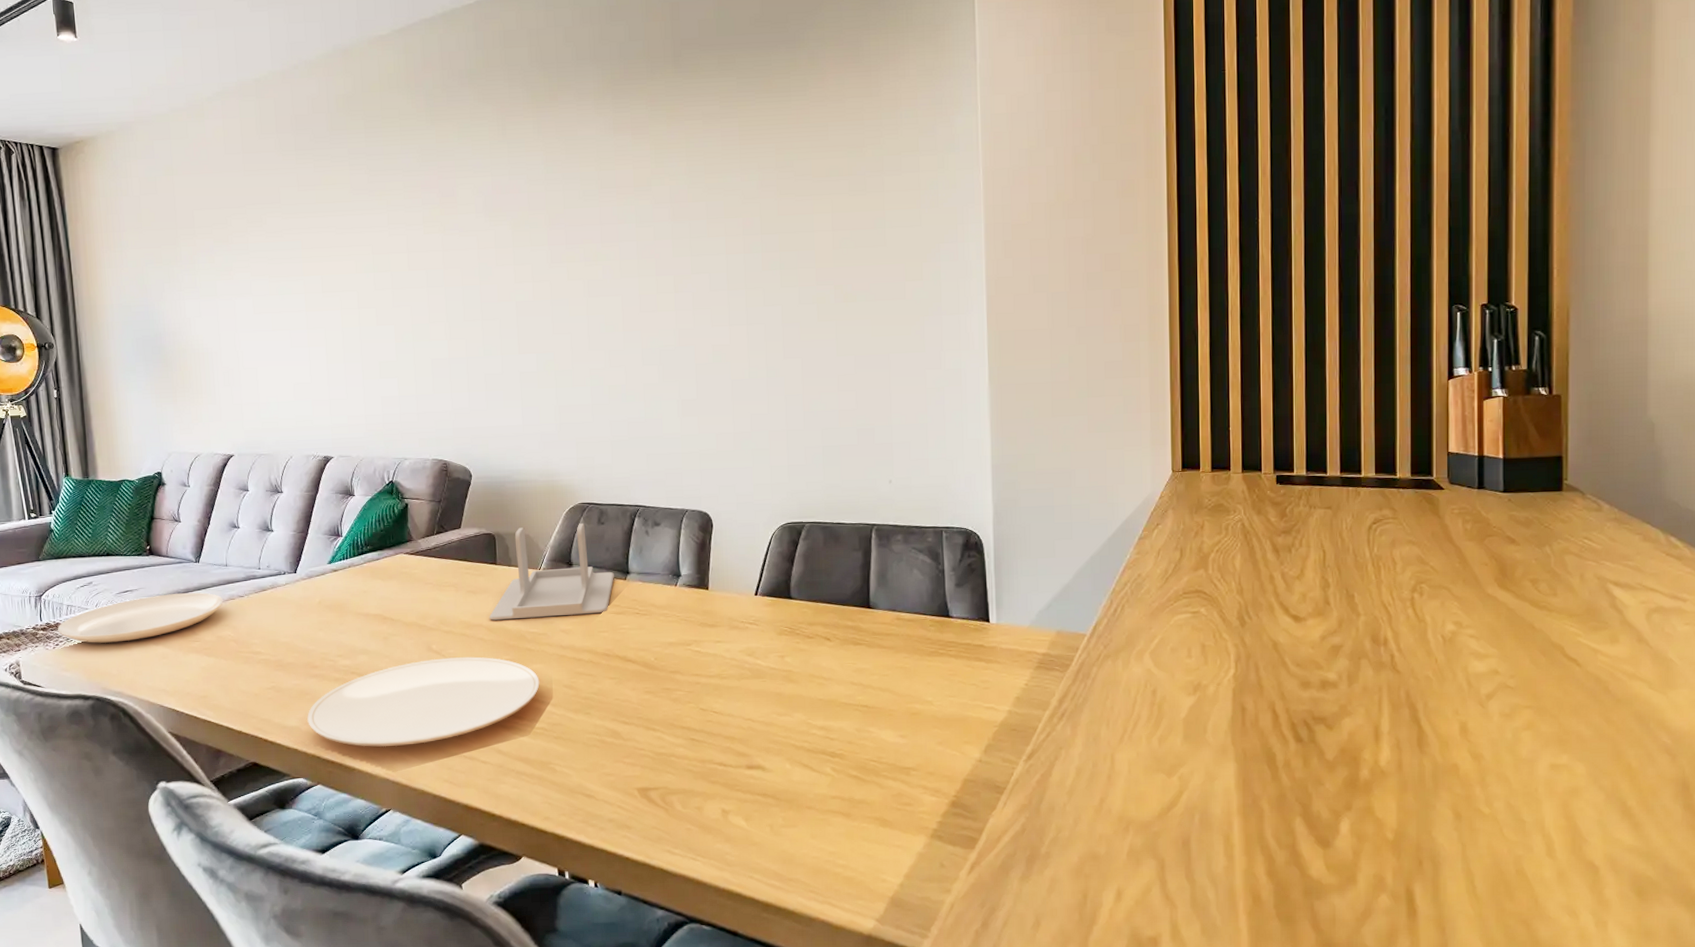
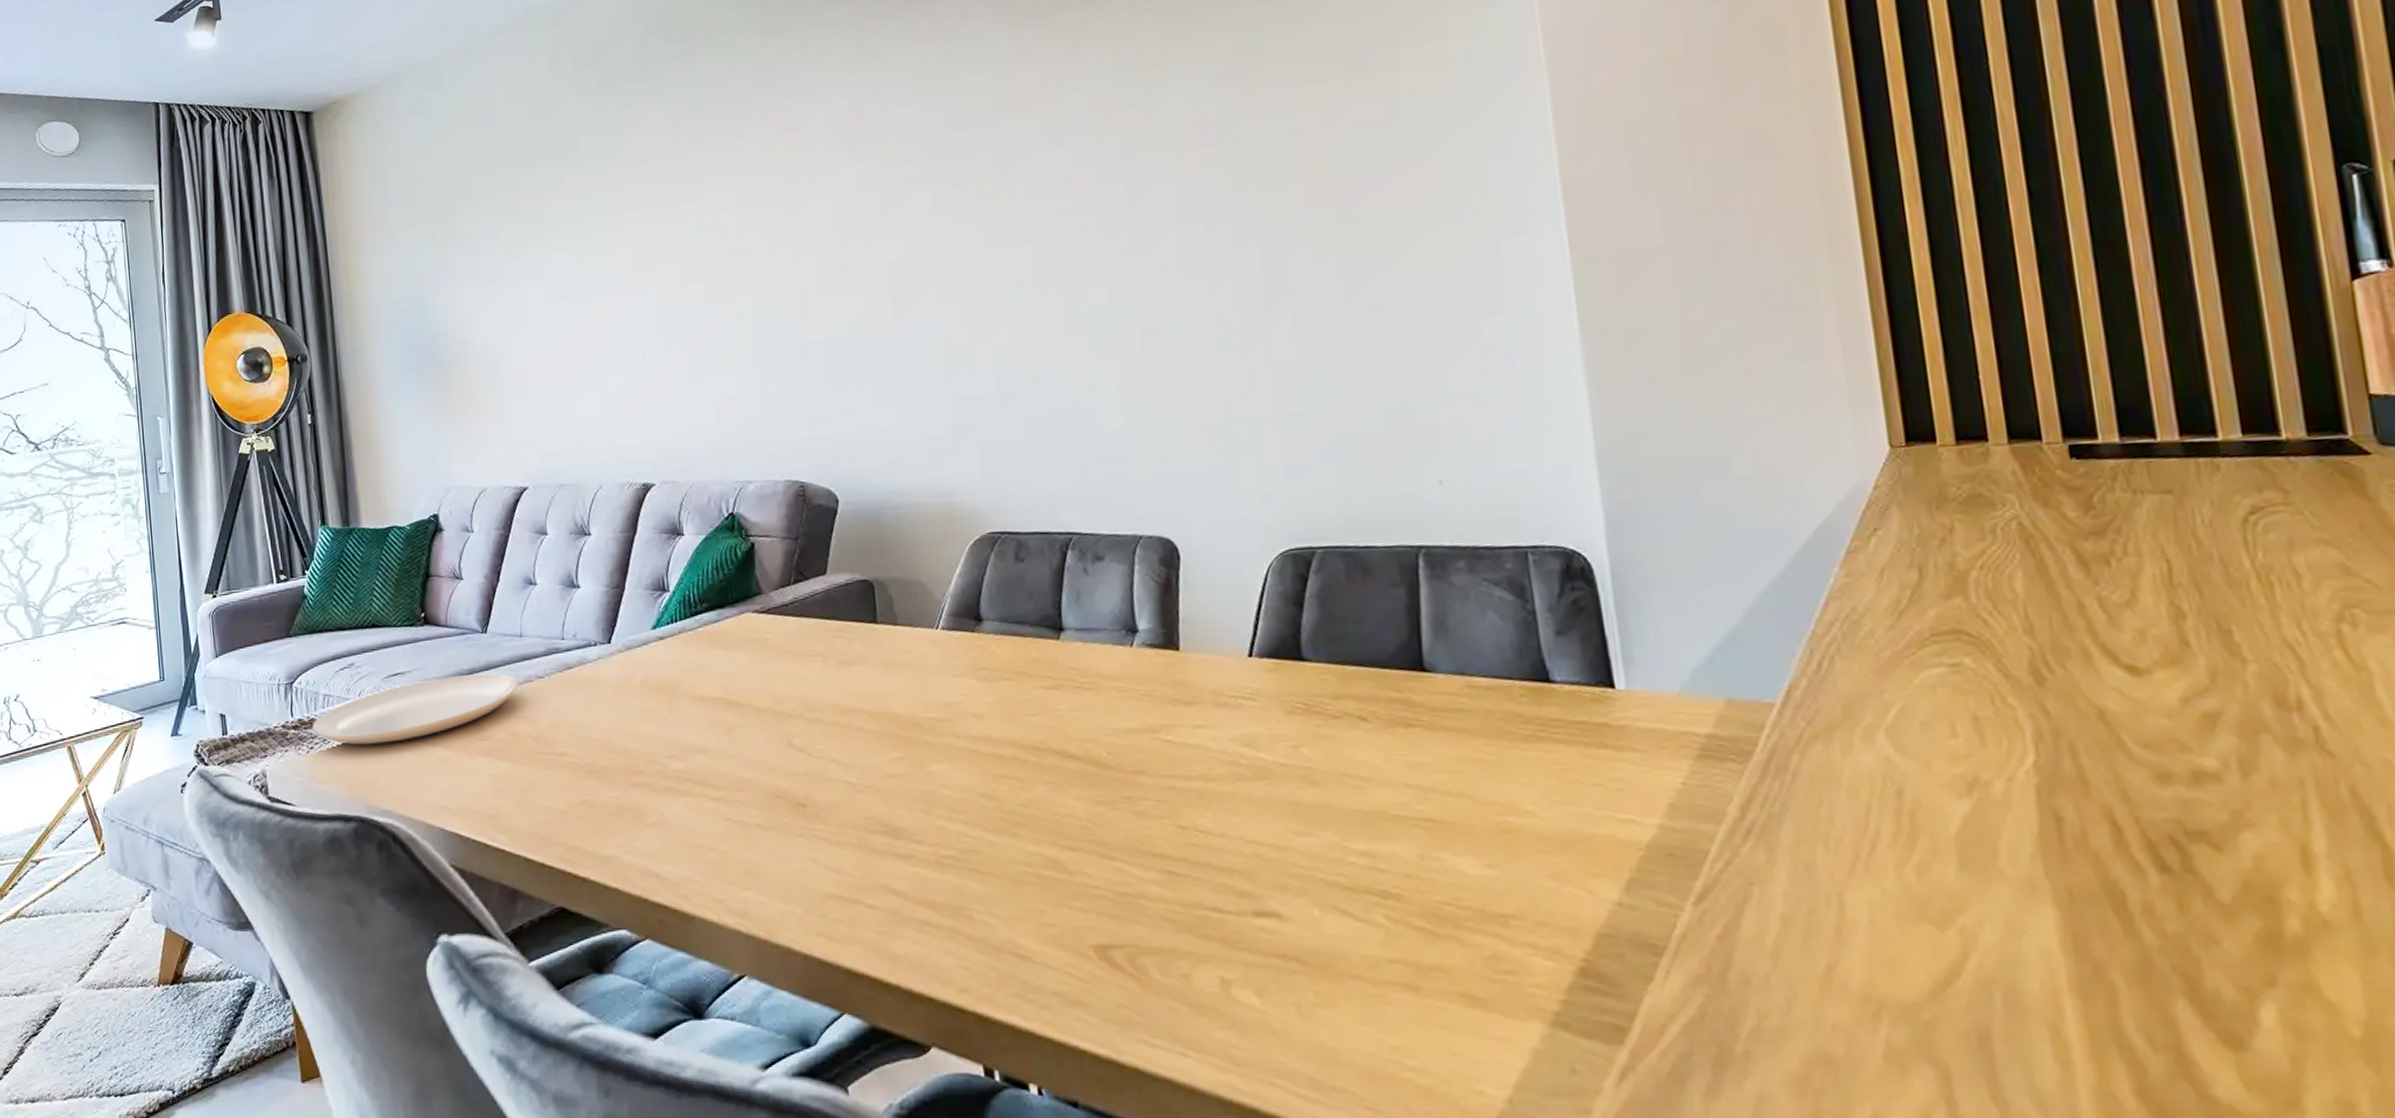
plate: present [307,656,540,747] -> none [629,754,945,885]
napkin holder: present [489,522,614,621] -> none [869,560,1043,703]

